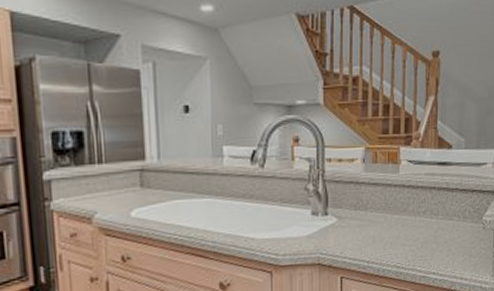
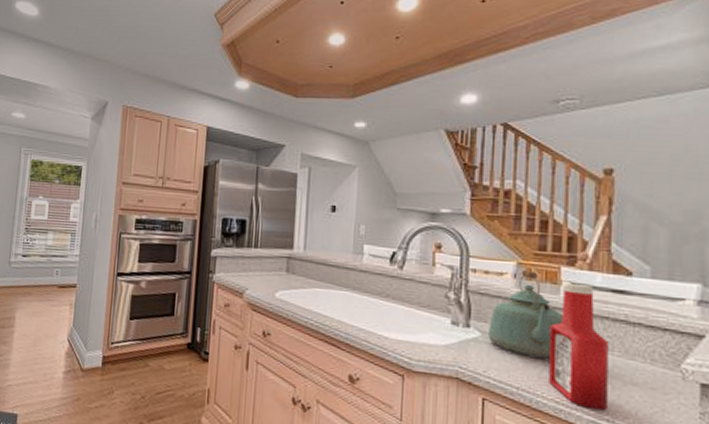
kettle: none [342,153,402,233] -> present [487,269,563,359]
ketchup bottle: none [392,160,435,267] -> present [549,282,609,410]

